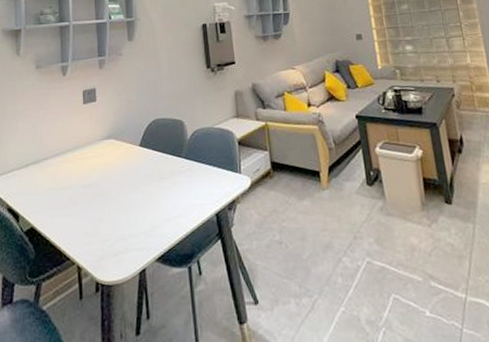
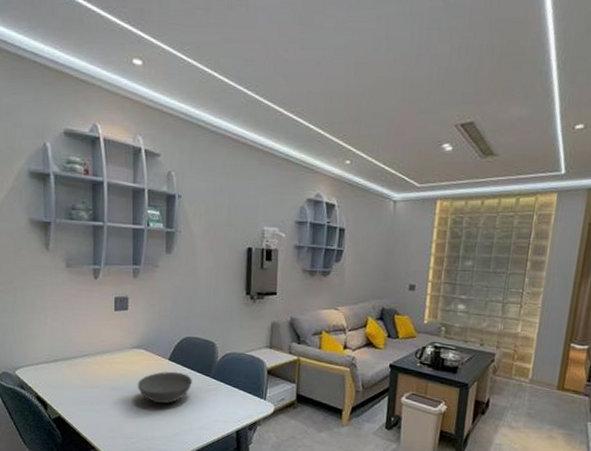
bowl: none [110,157,165,196] -> present [137,371,192,404]

